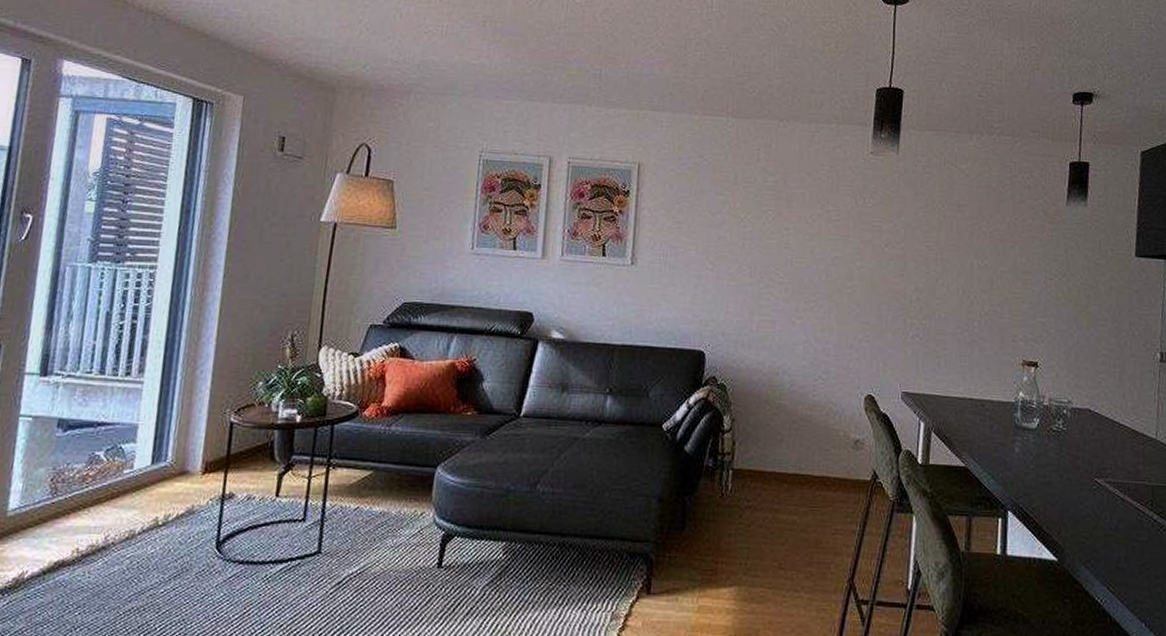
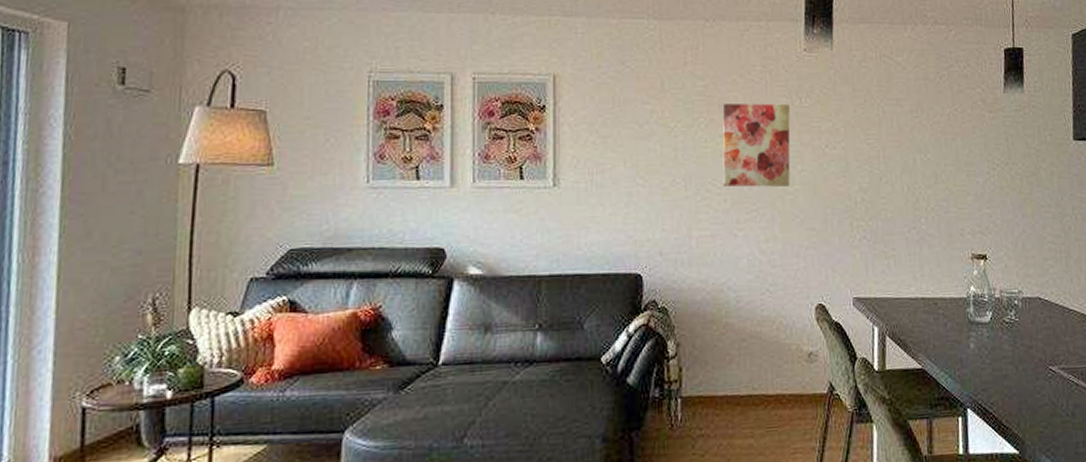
wall art: none [786,199,853,281] -> present [722,103,790,187]

